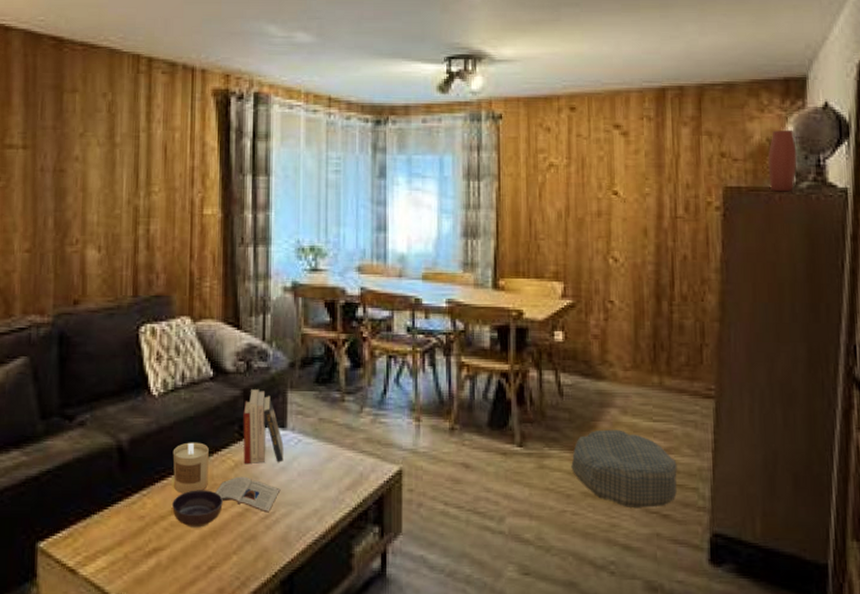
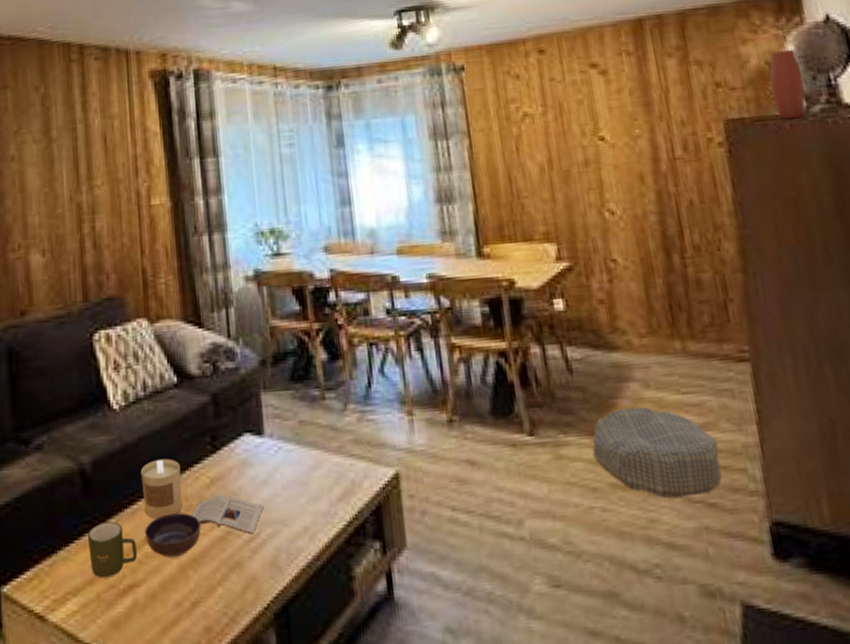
mug: none [120,493,163,541] -> present [87,521,137,578]
books: present [243,388,284,465] -> none [214,392,264,480]

